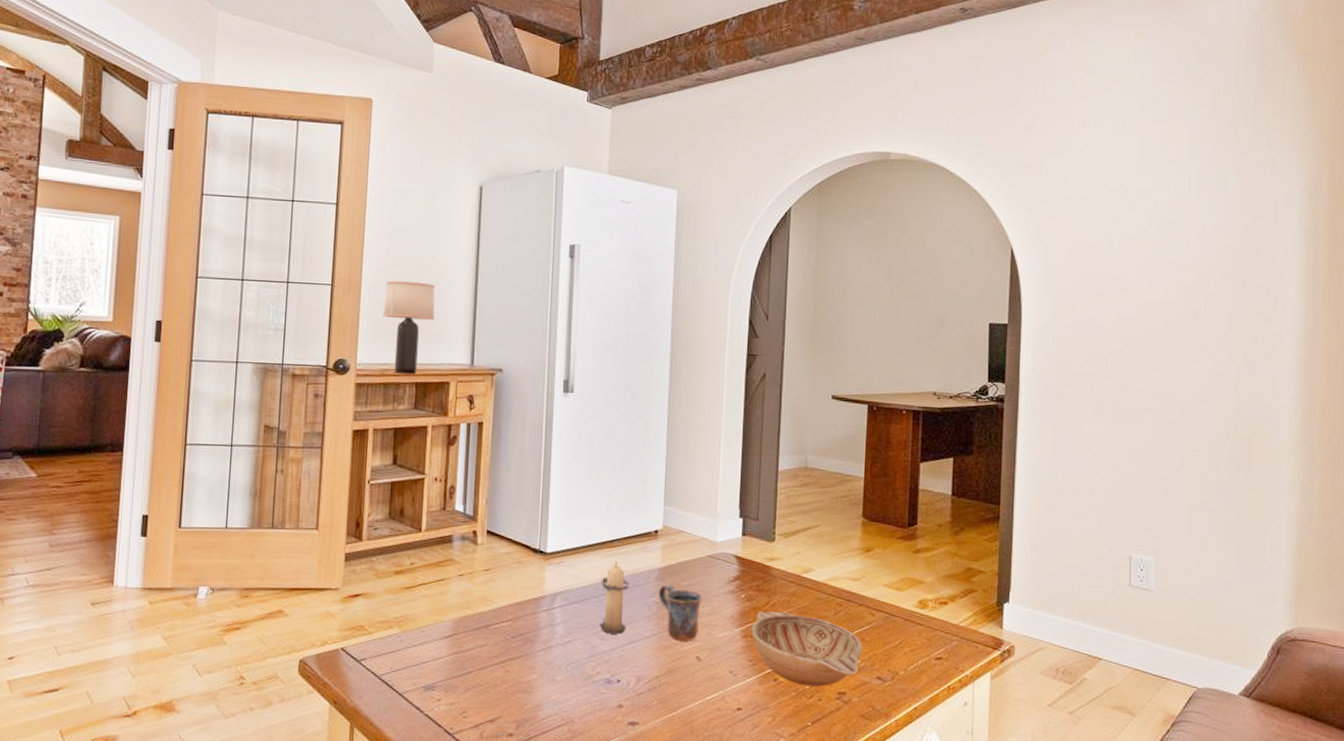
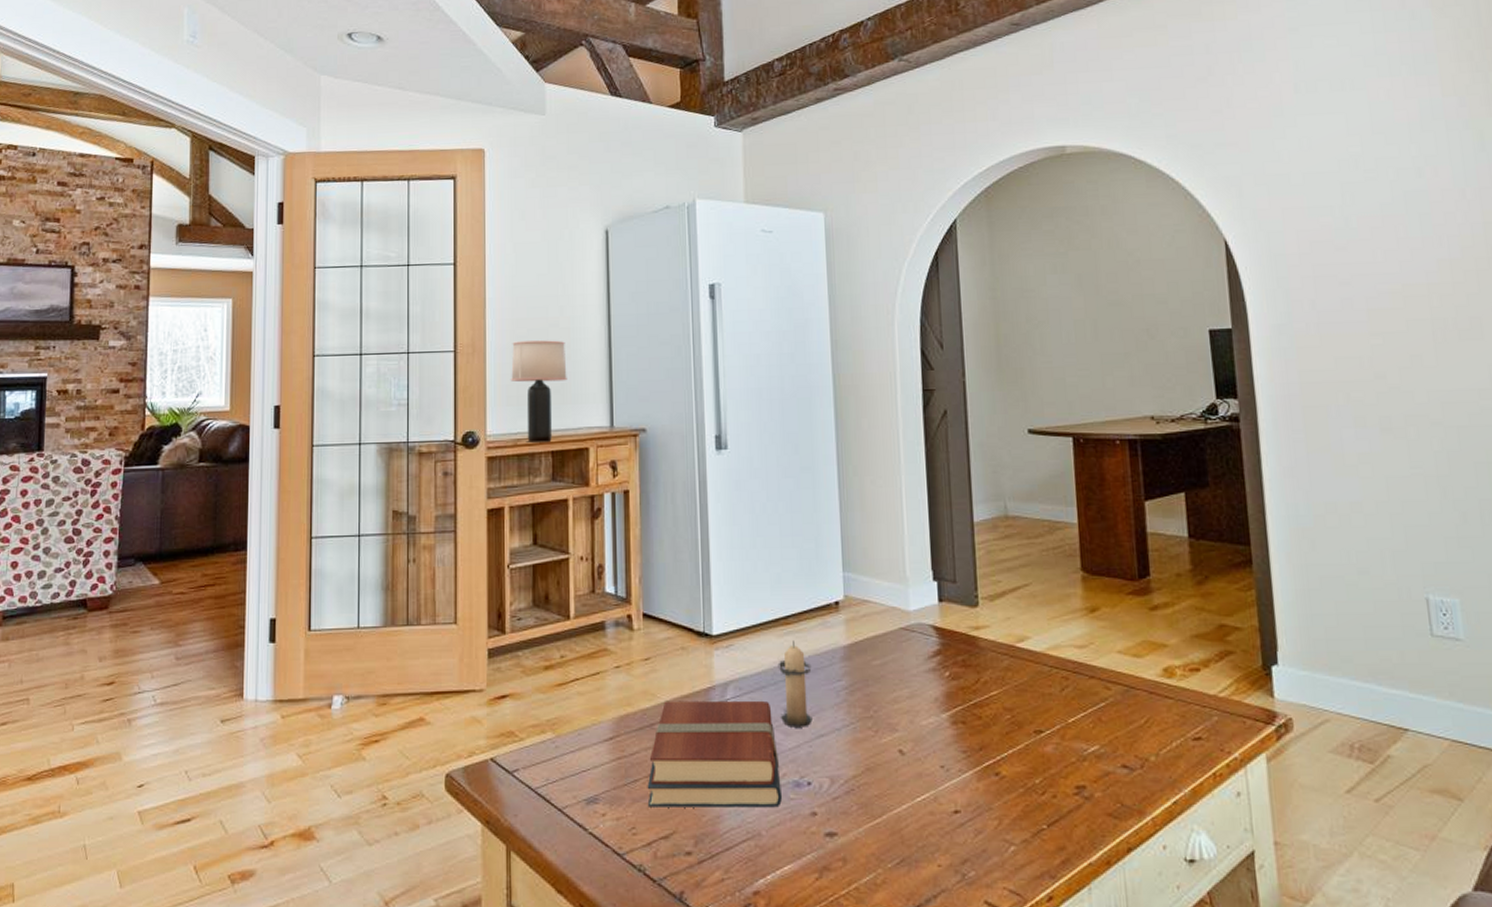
books: none [478,606,595,700] -> present [647,700,782,808]
mug: present [658,584,704,641] -> none [846,664,900,732]
decorative bowl: present [751,611,863,687] -> none [961,691,1101,780]

